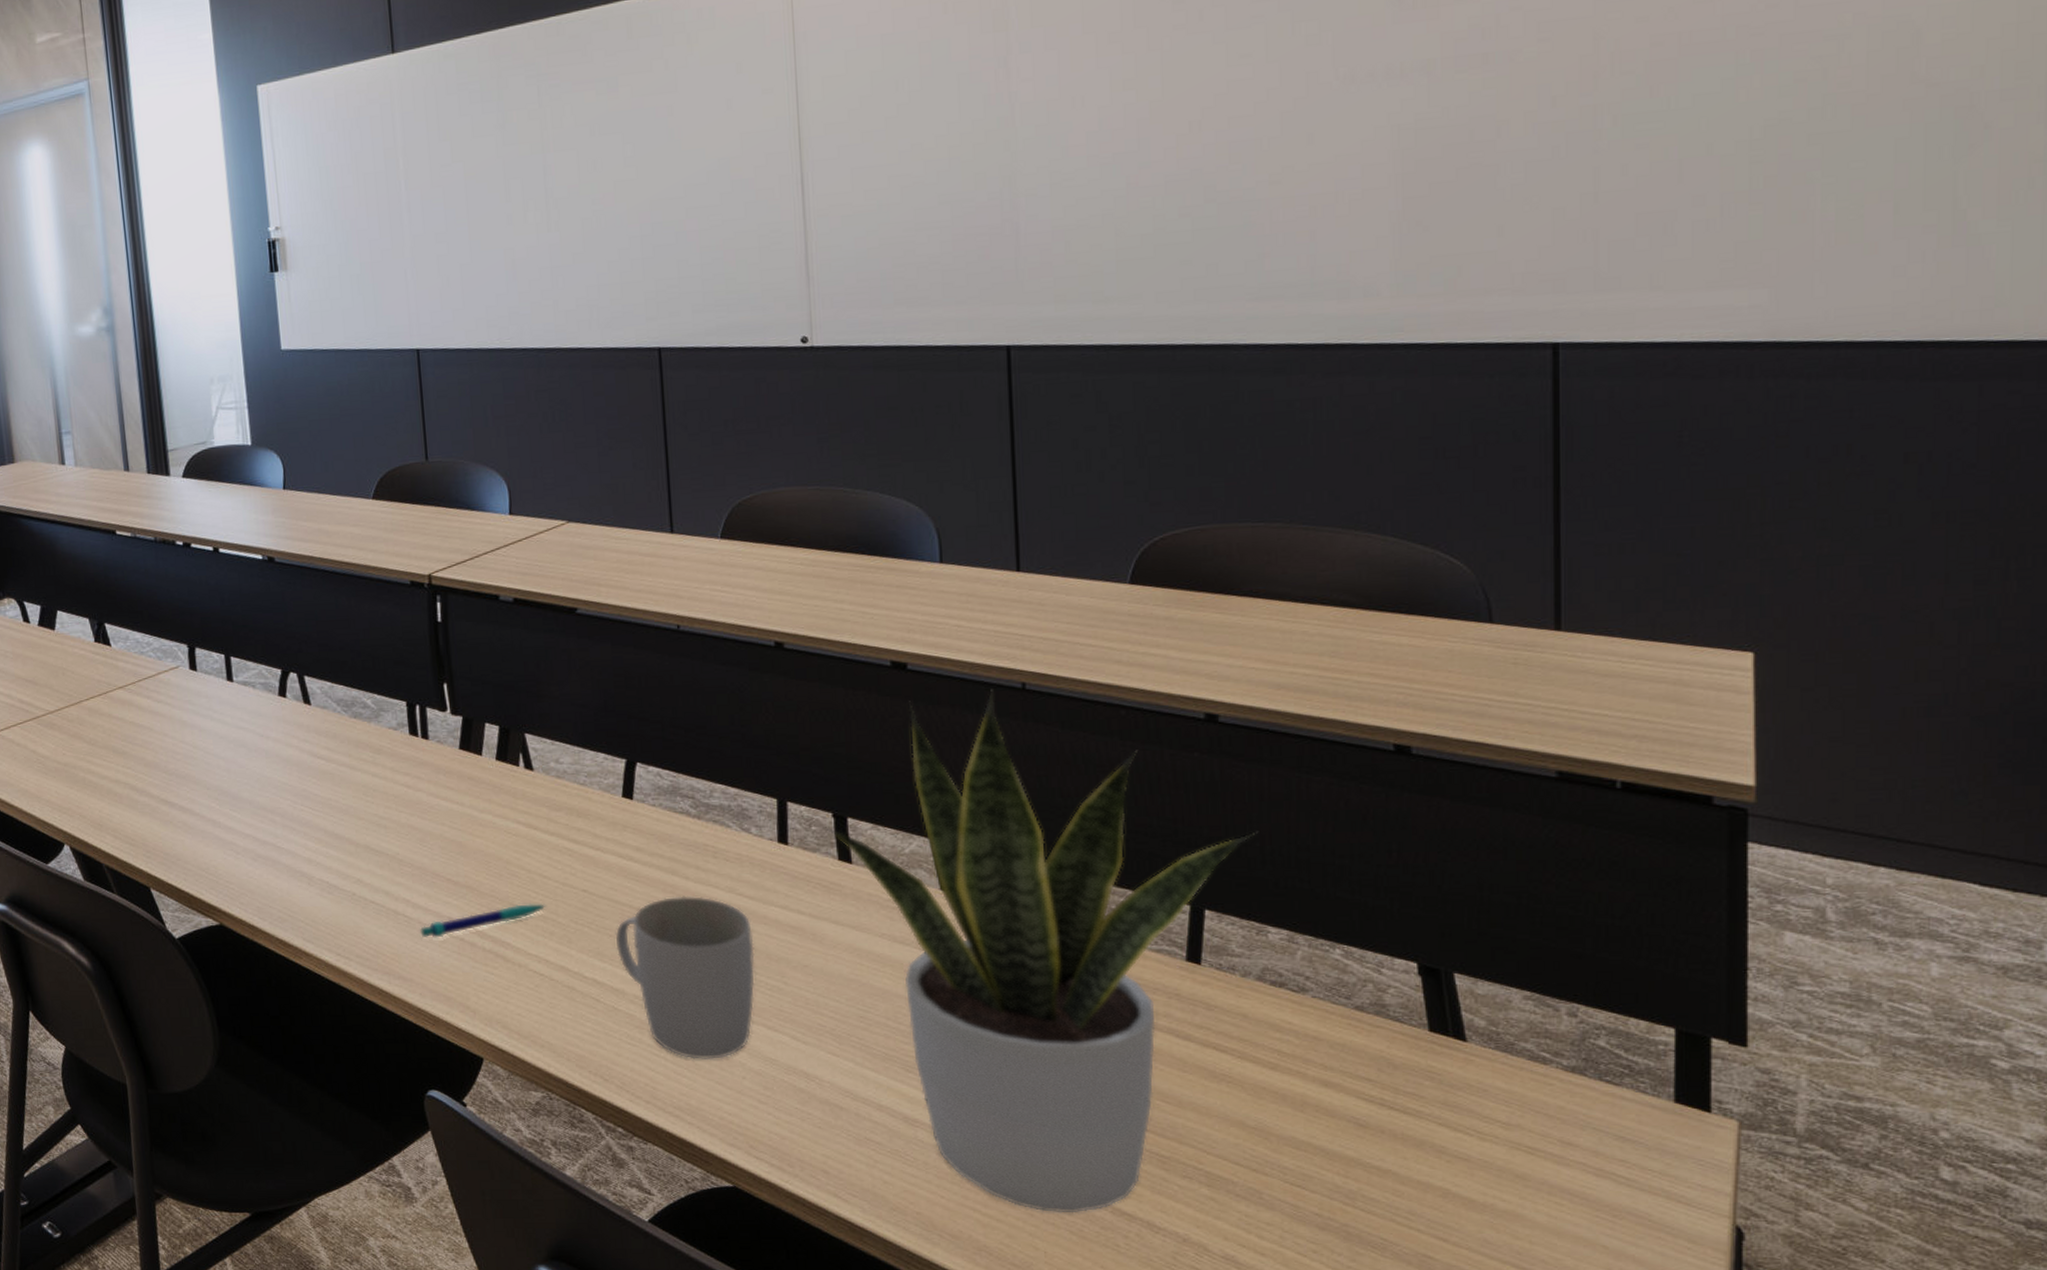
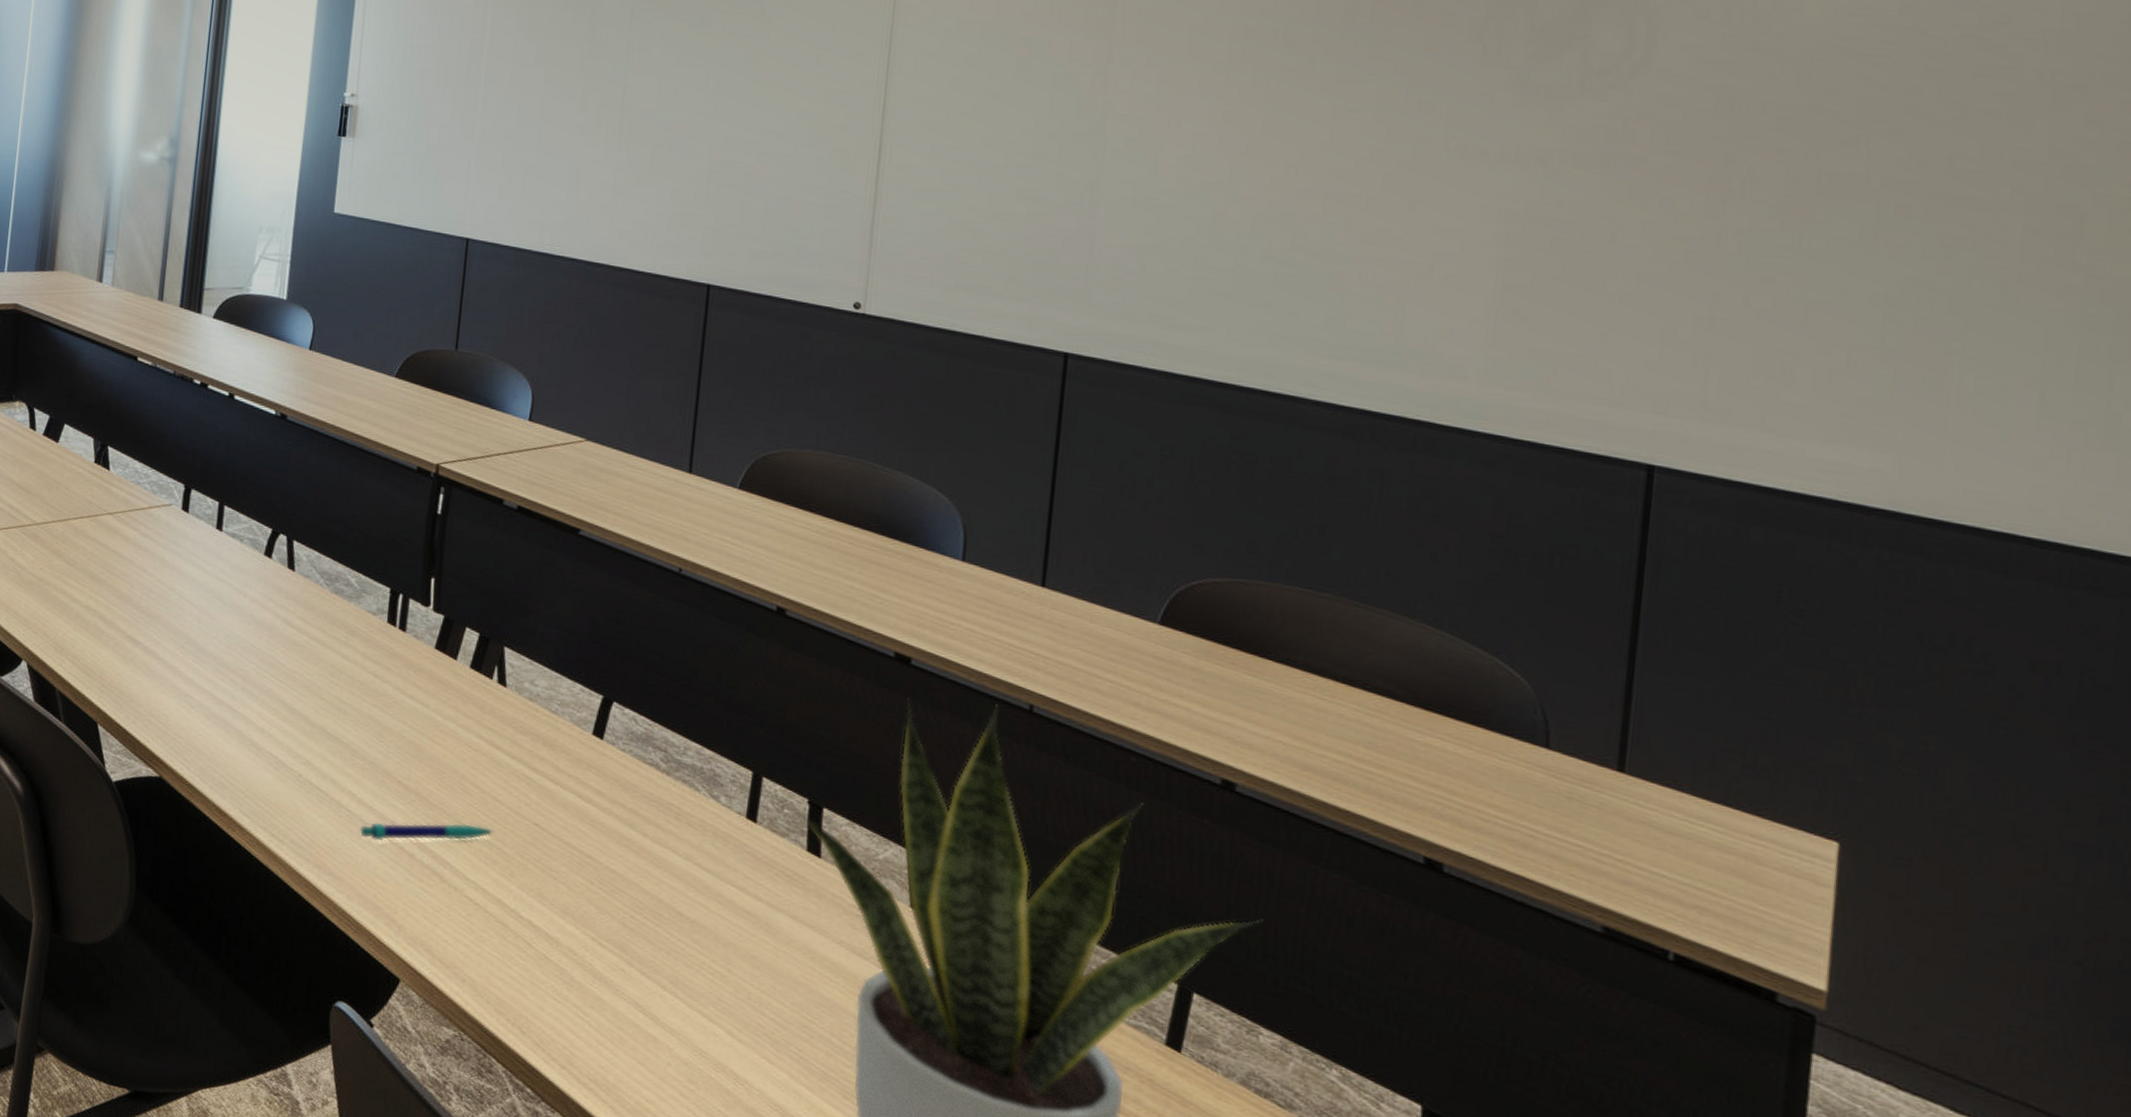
mug: present [615,896,755,1059] -> none [558,850,704,1038]

